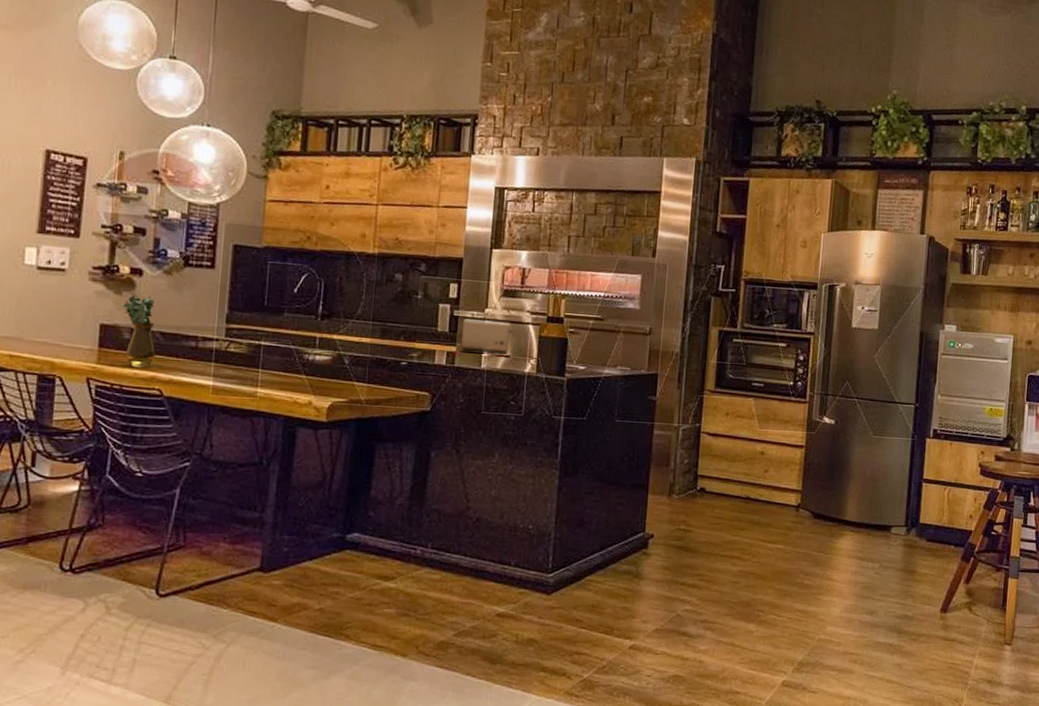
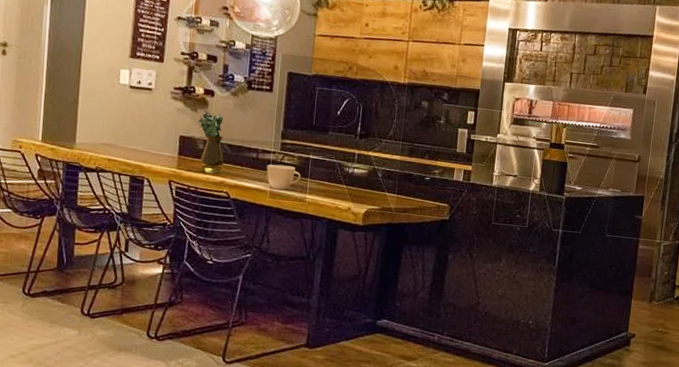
cup: none [208,354,250,384] -> present [266,164,301,190]
toaster: present [460,319,514,356] -> none [475,142,521,175]

